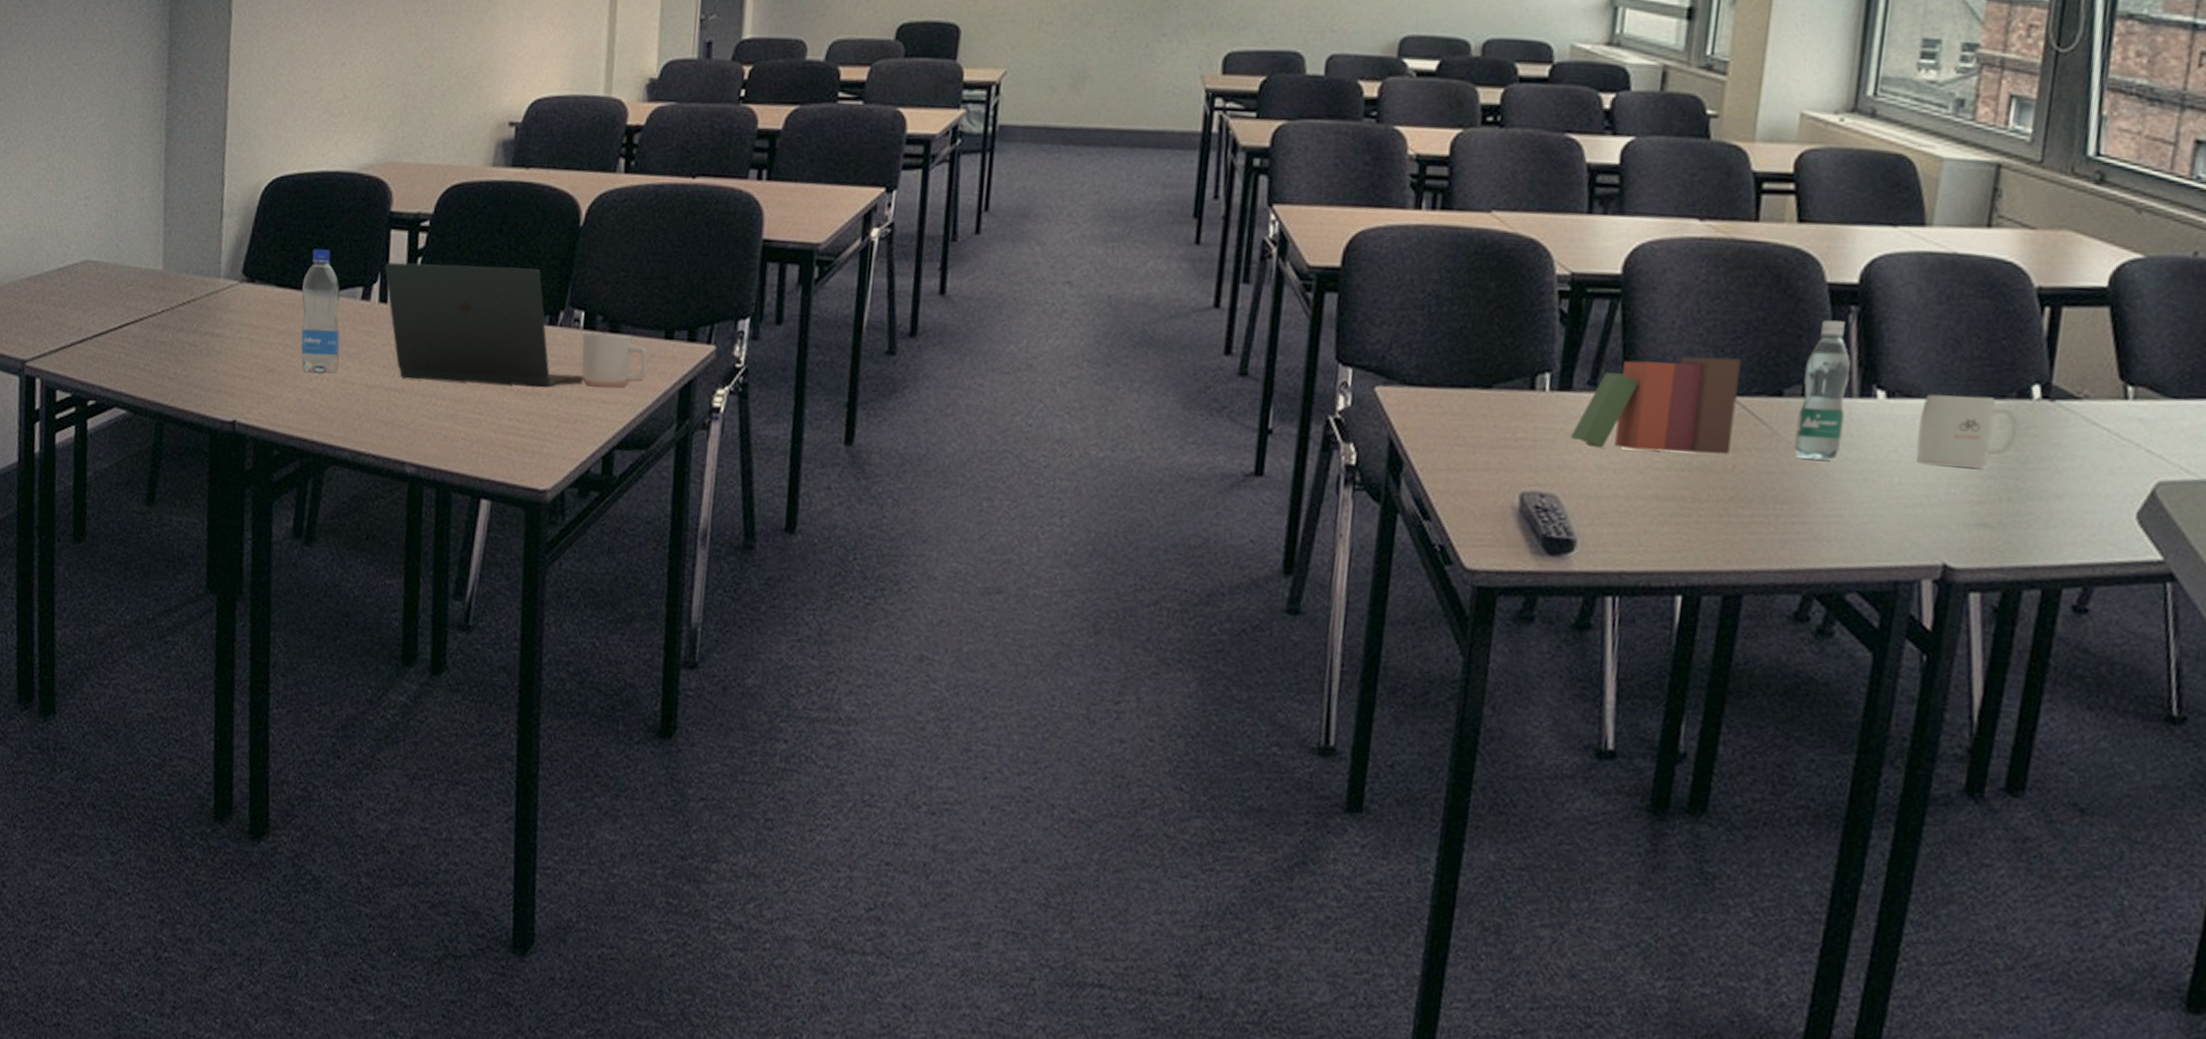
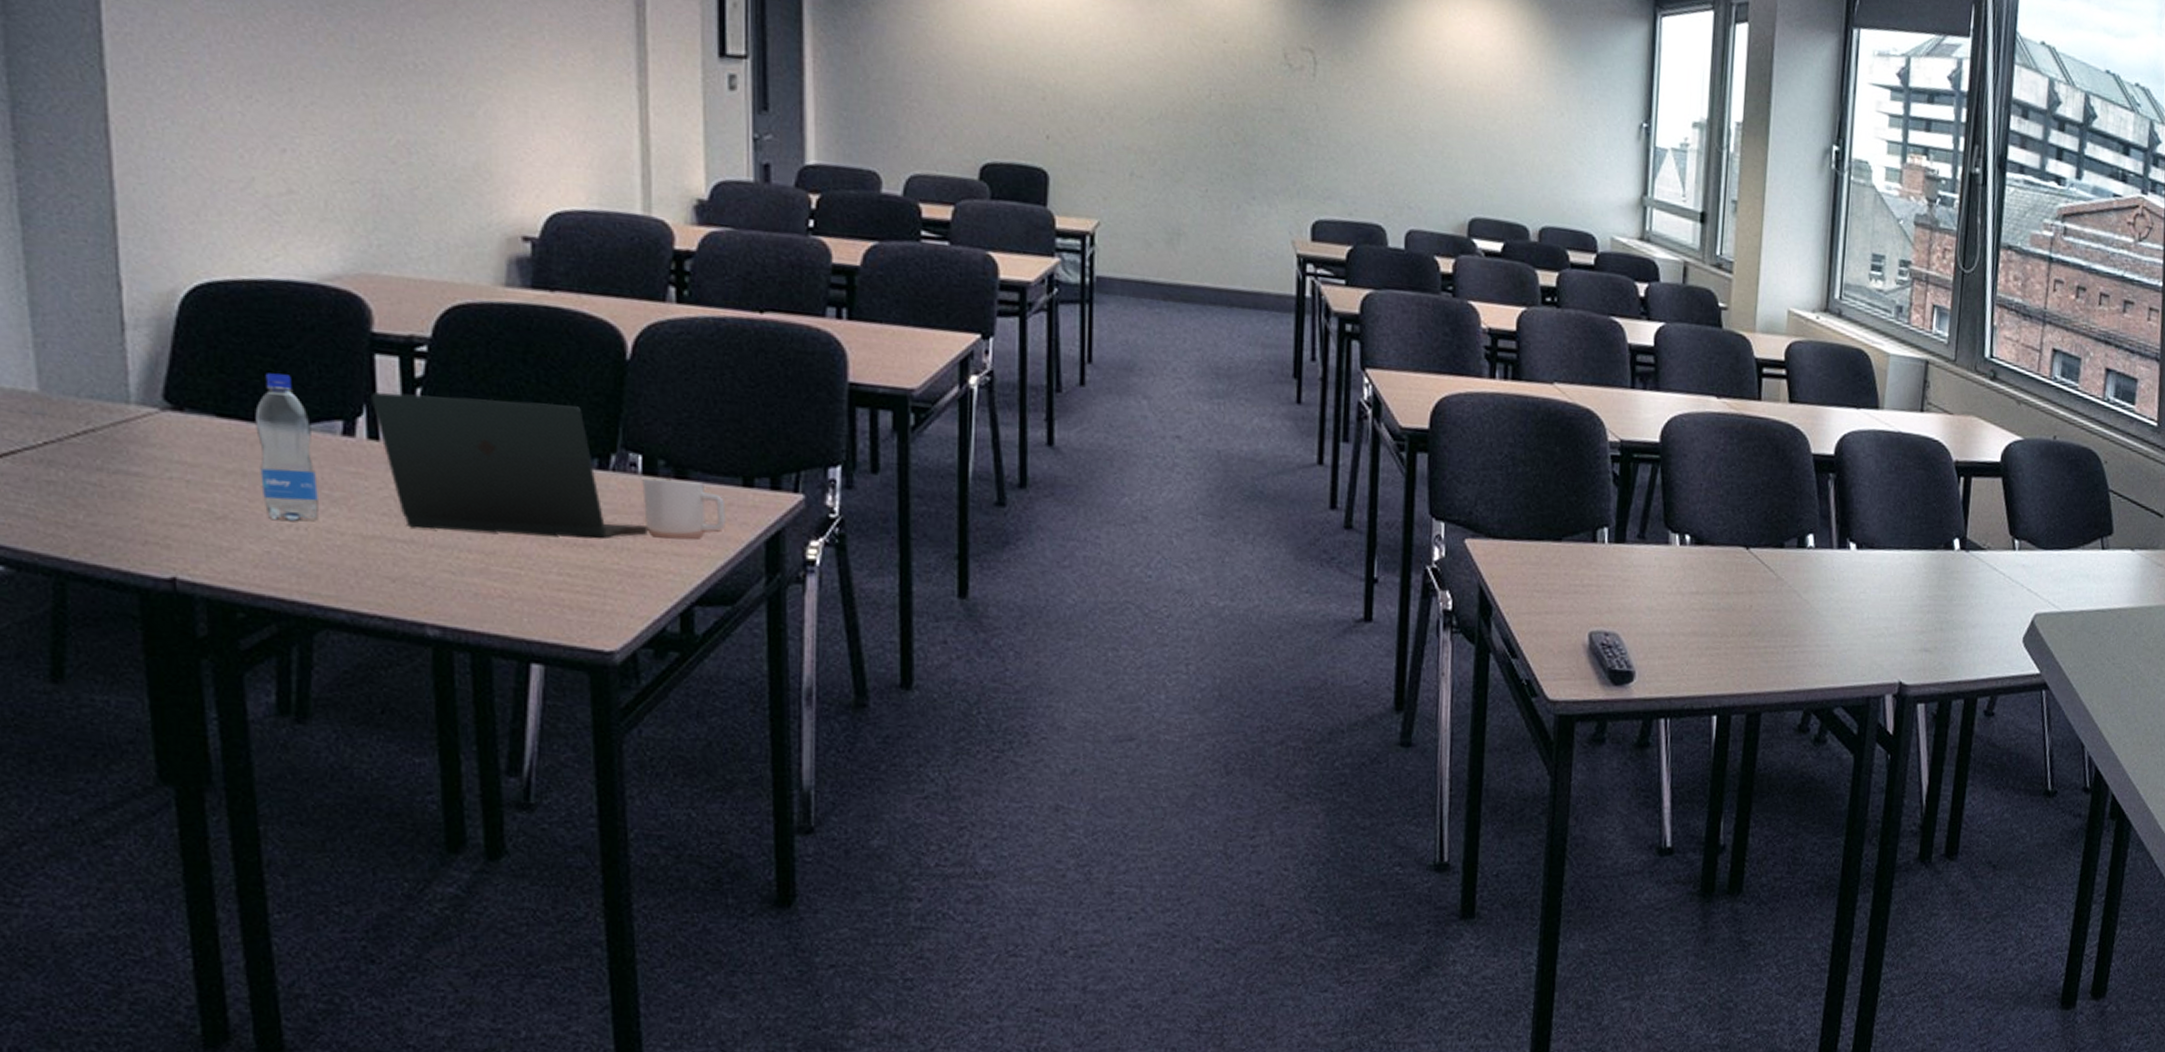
books: present [1570,356,1742,455] -> none [1626,514,1753,597]
bottle: present [1794,320,1852,461] -> none [1793,485,1832,601]
mug: present [1915,394,2020,468] -> none [1878,546,1947,605]

